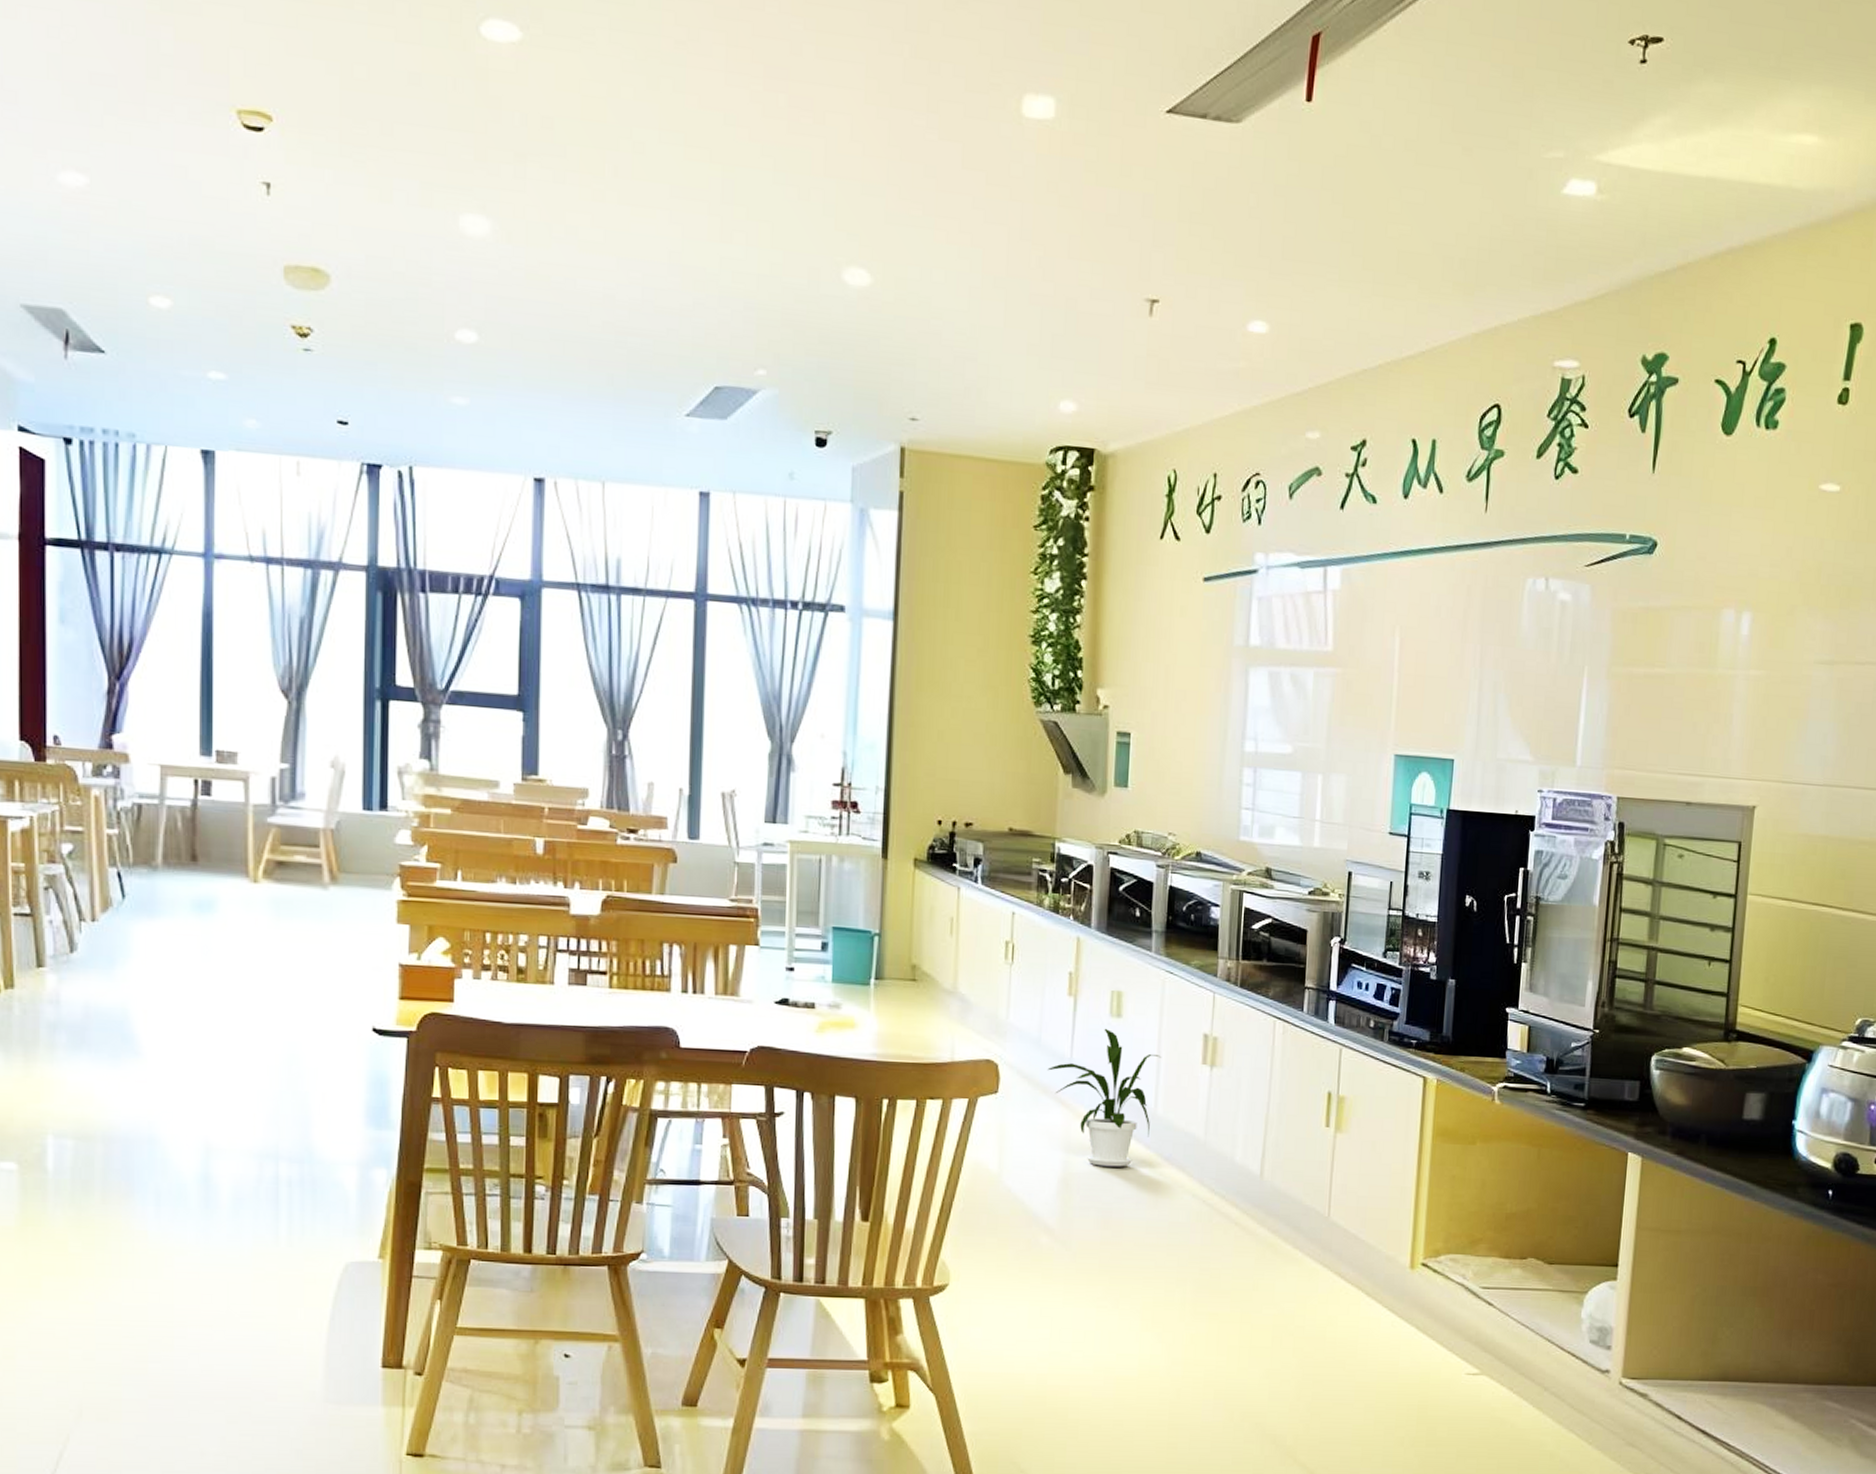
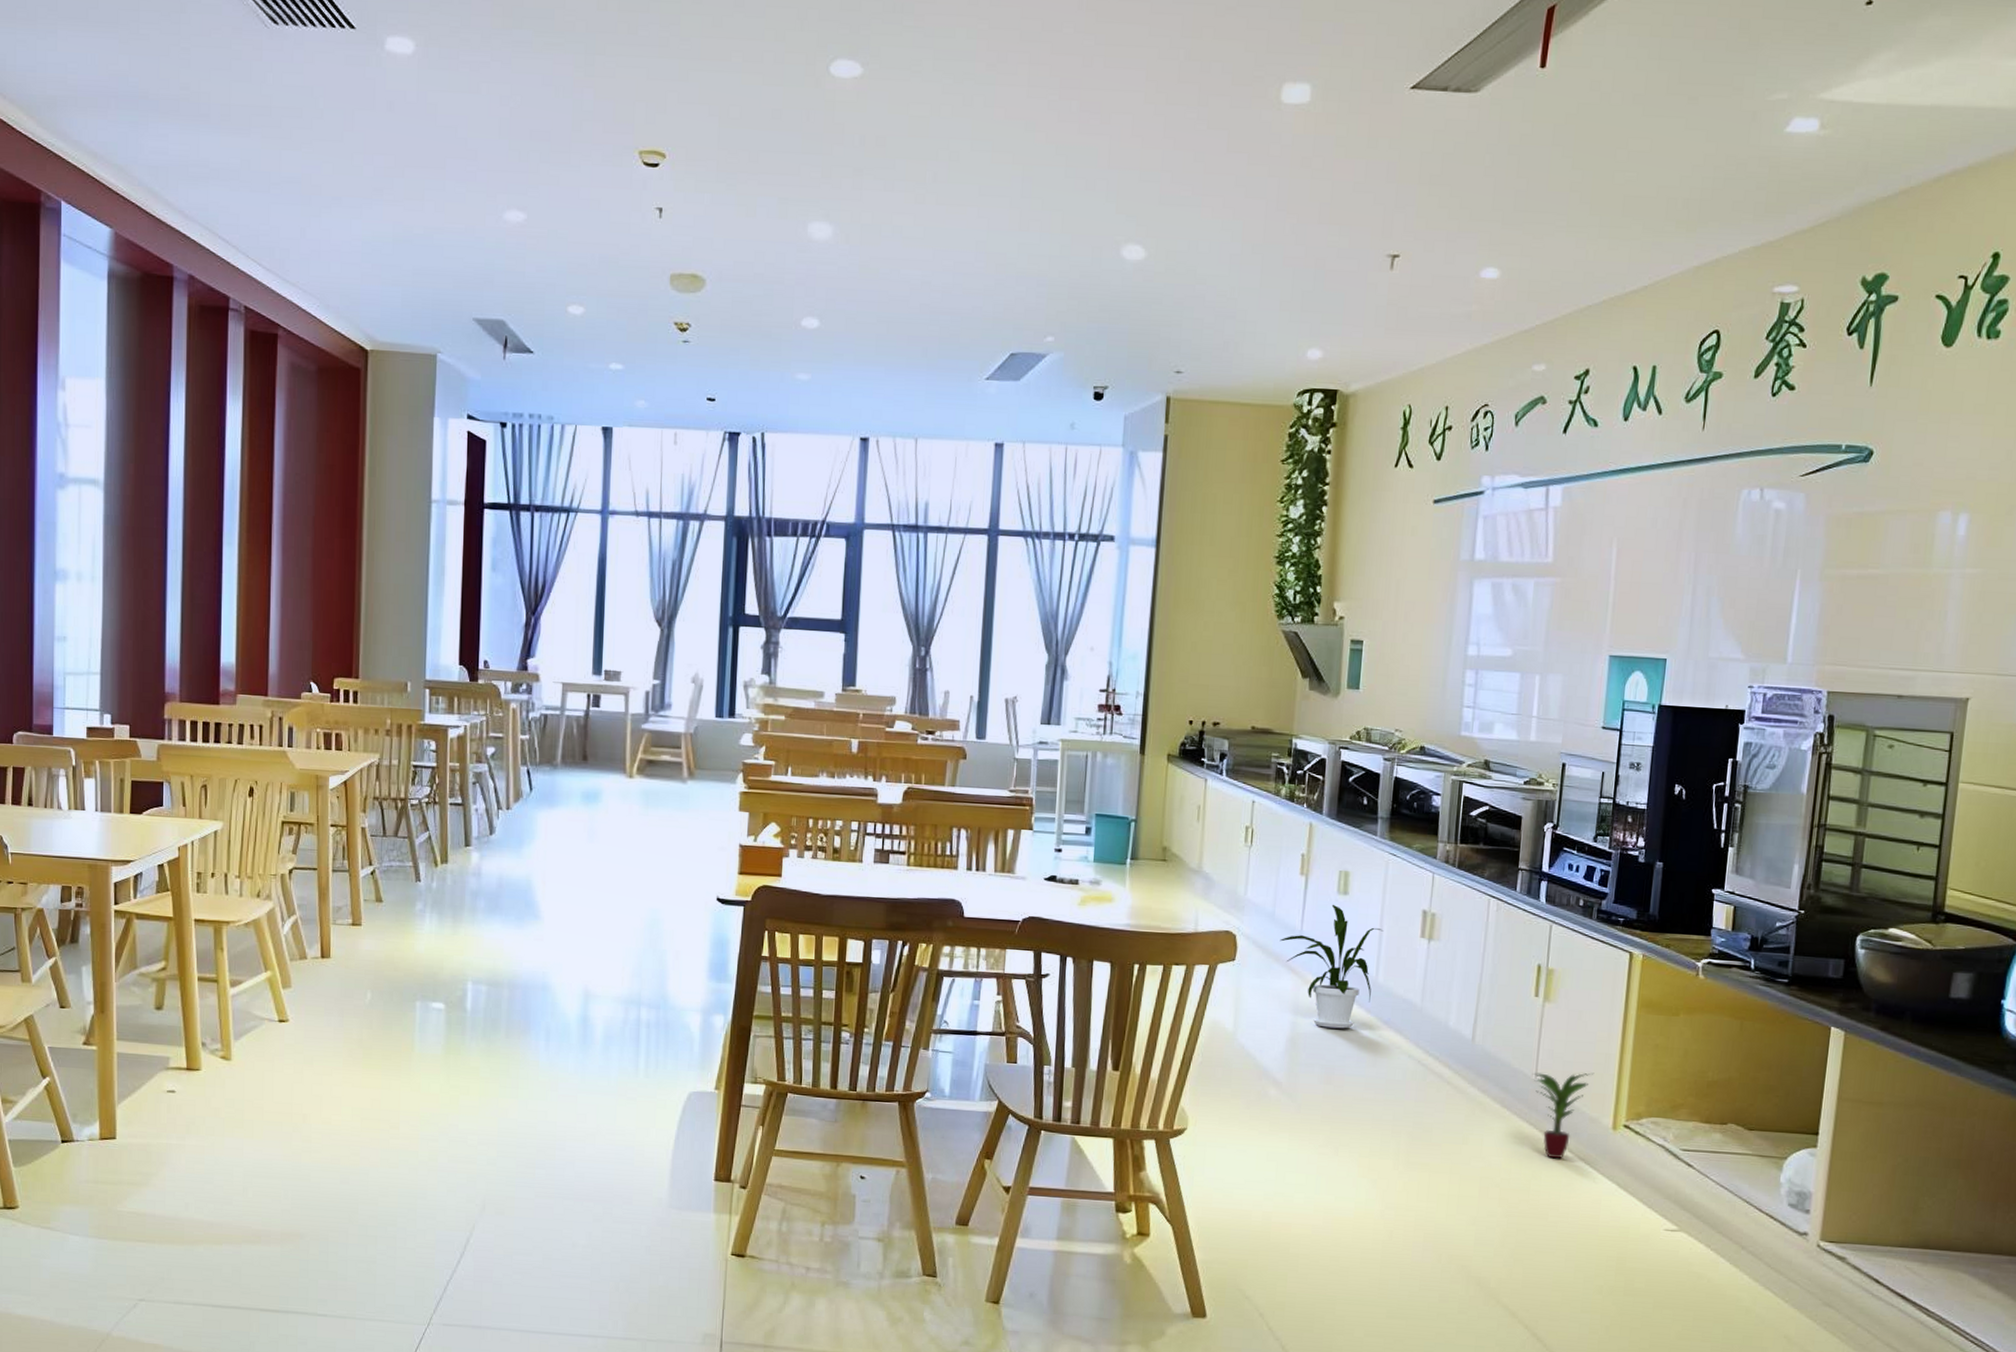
potted plant: none [1325,1208,1390,1303] -> present [1532,1072,1595,1159]

